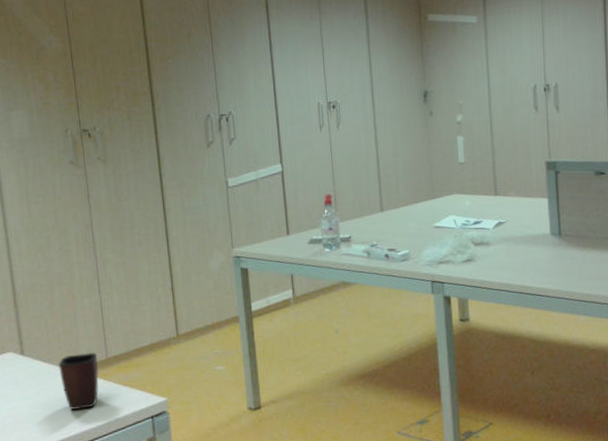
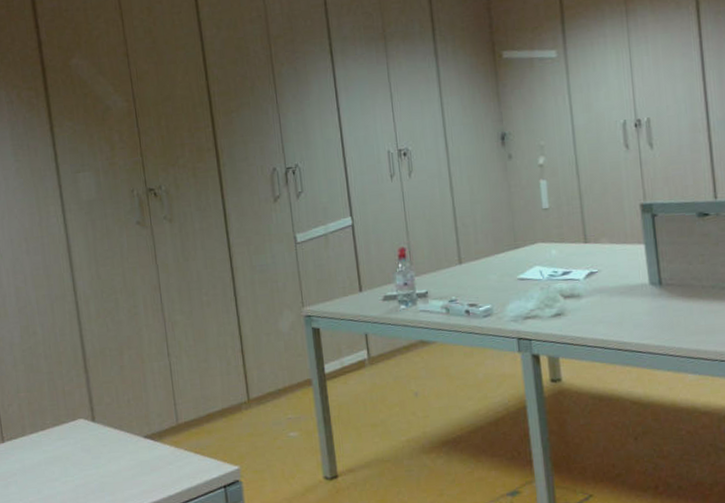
mug: present [58,352,99,410] -> none [129,418,170,479]

